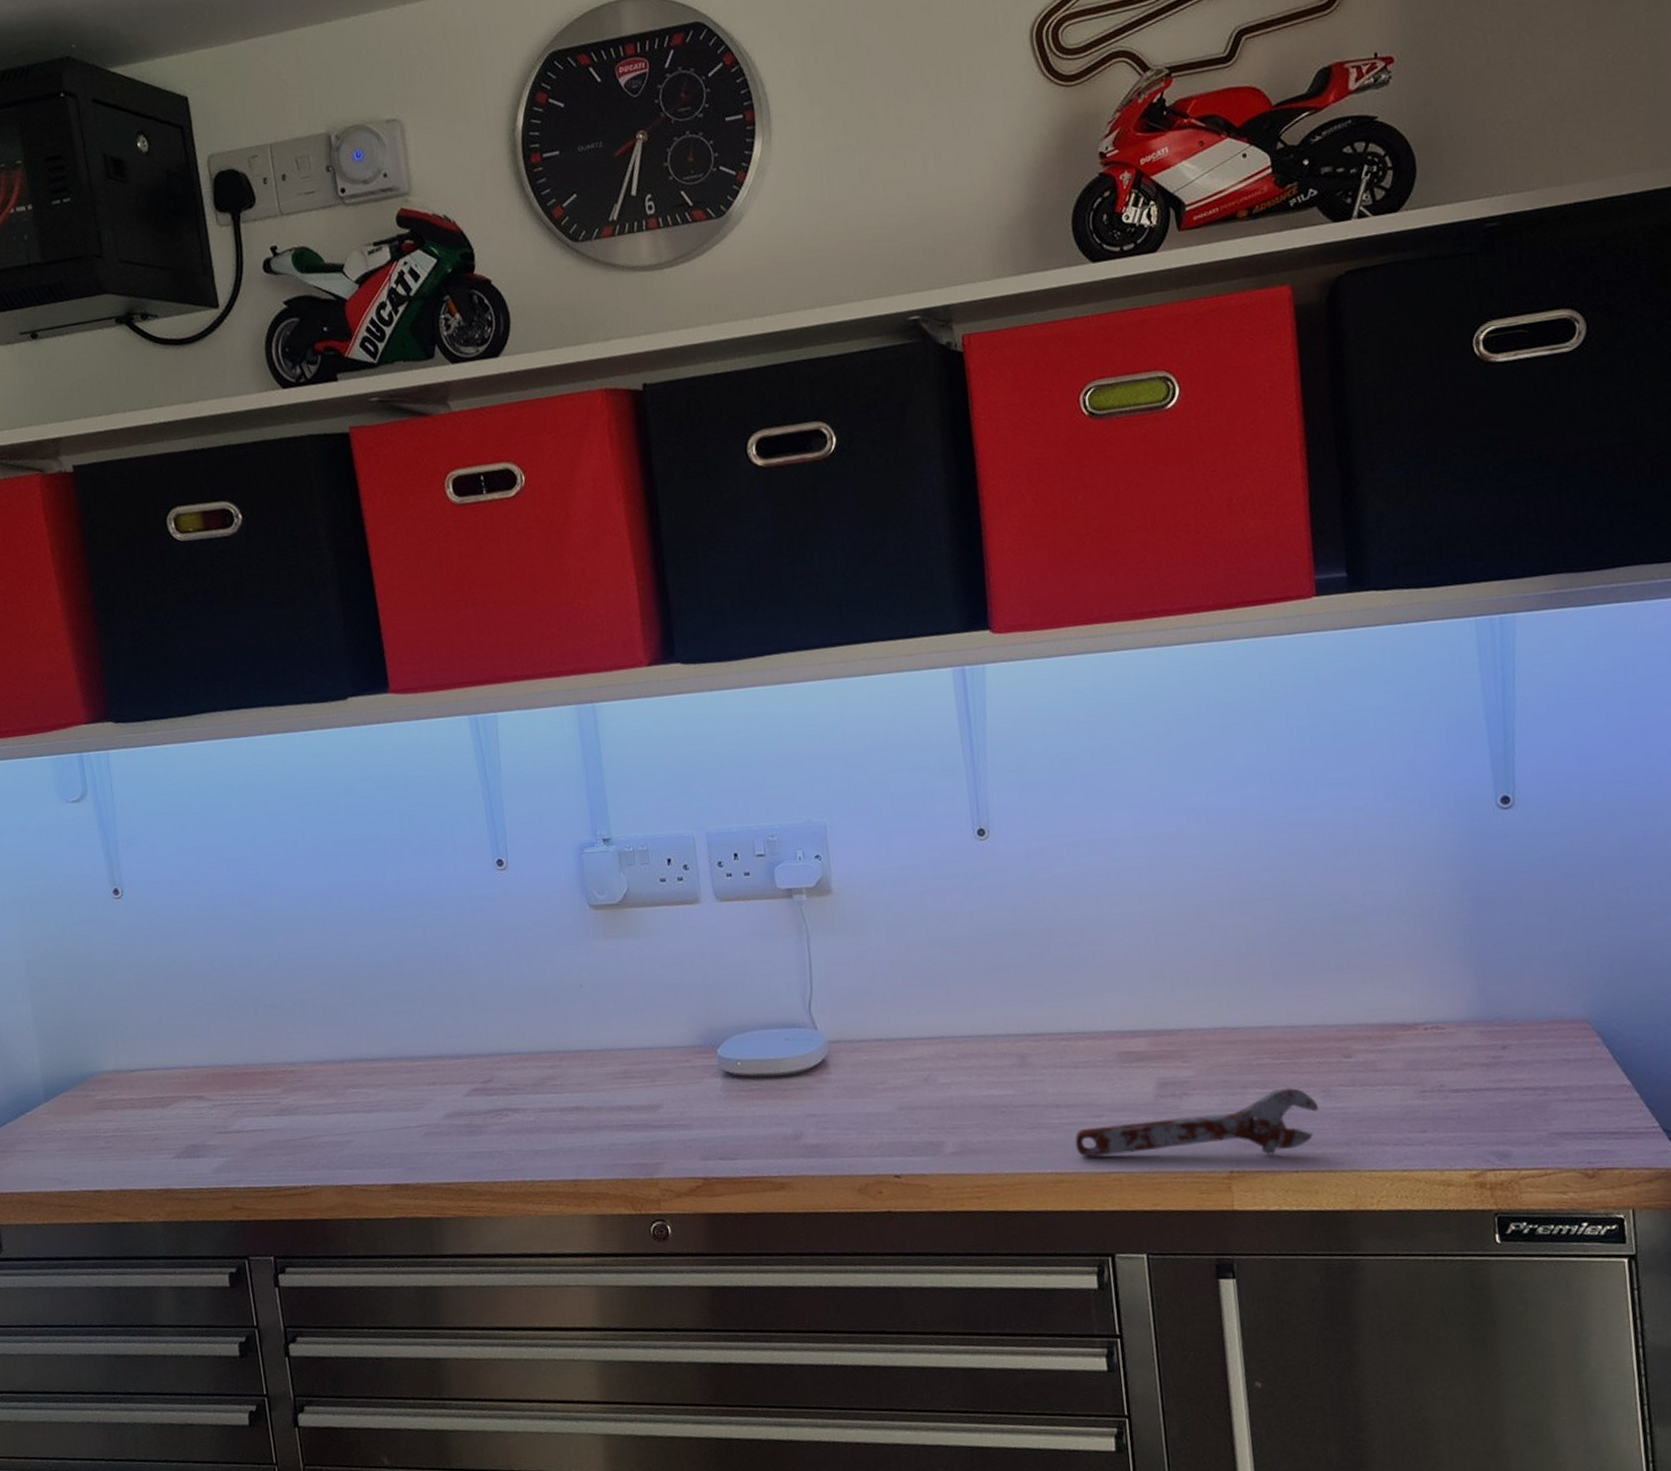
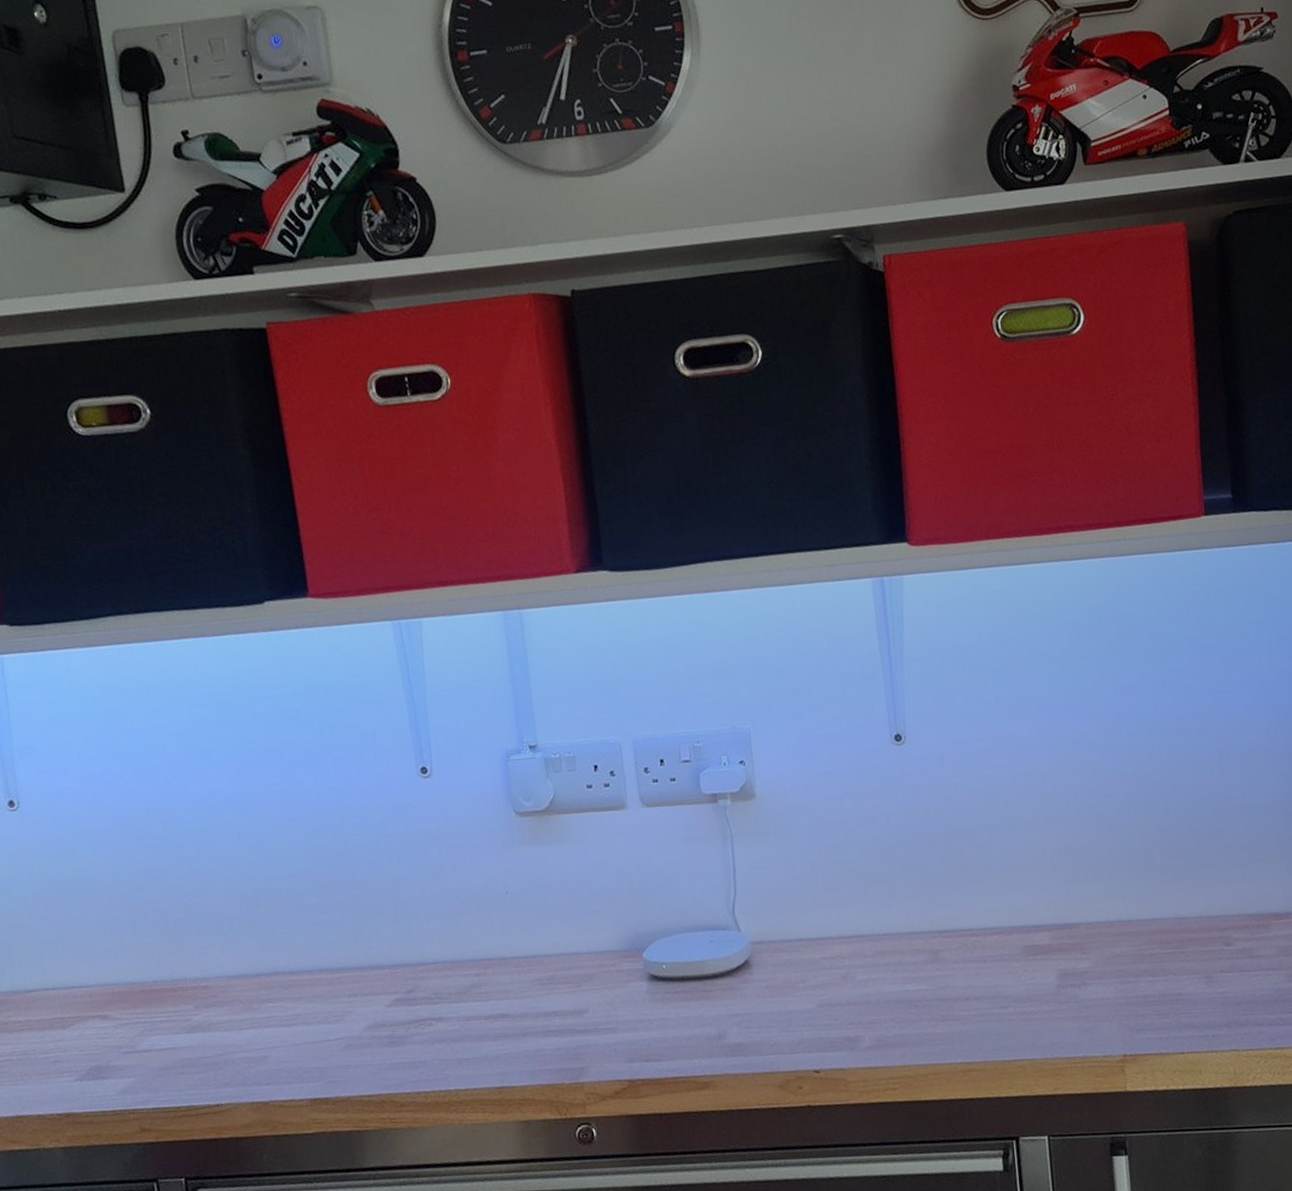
adjustable wrench: present [1075,1087,1318,1157] -> none [983,975,1202,1046]

